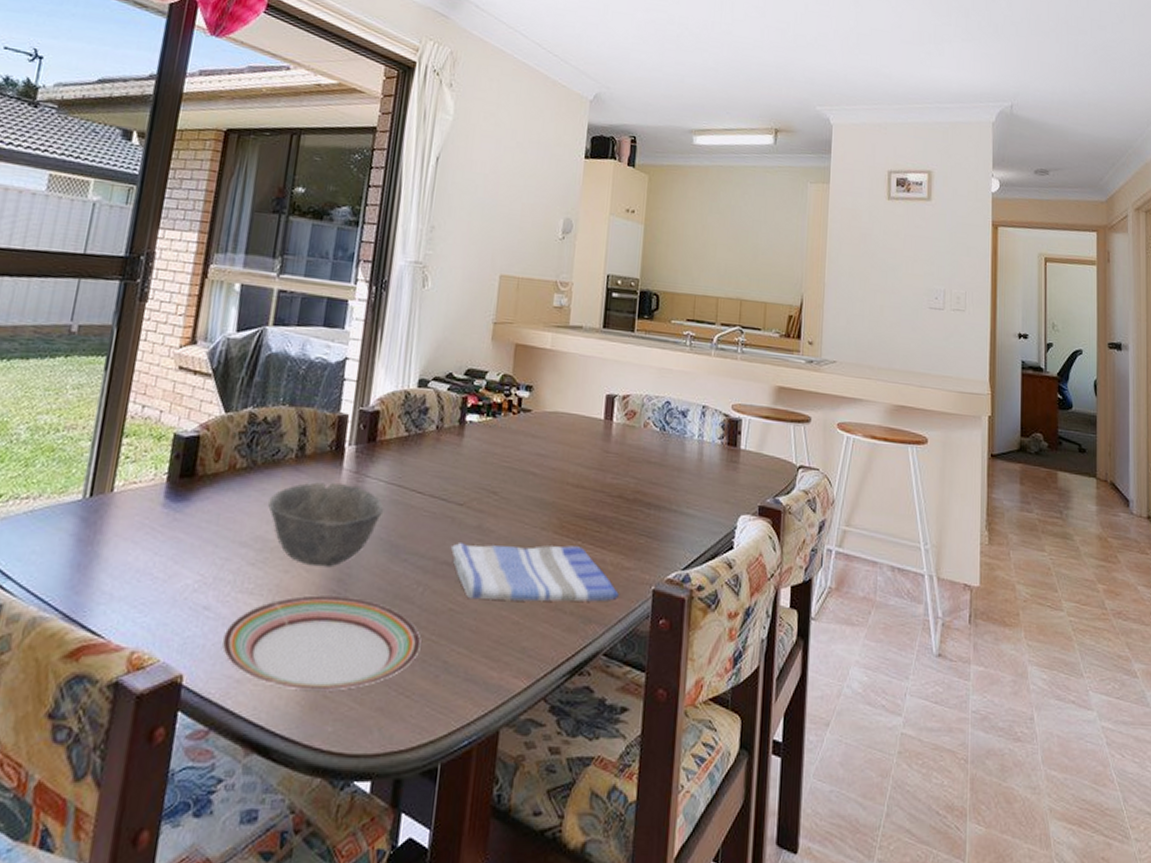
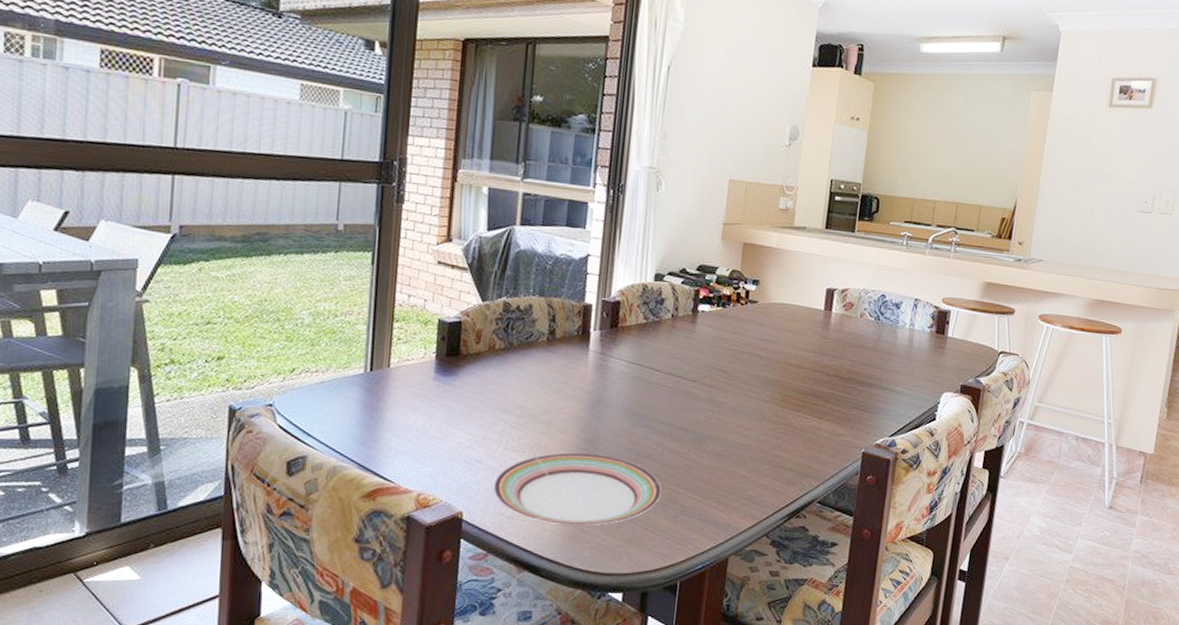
bowl: present [267,482,385,568] -> none [524,361,627,431]
dish towel: present [450,541,619,602] -> none [685,411,832,461]

